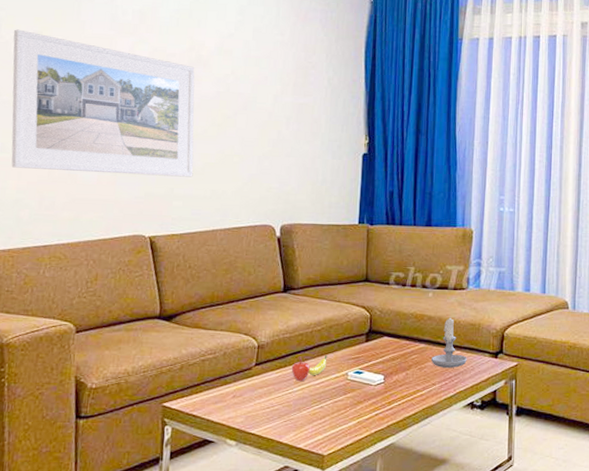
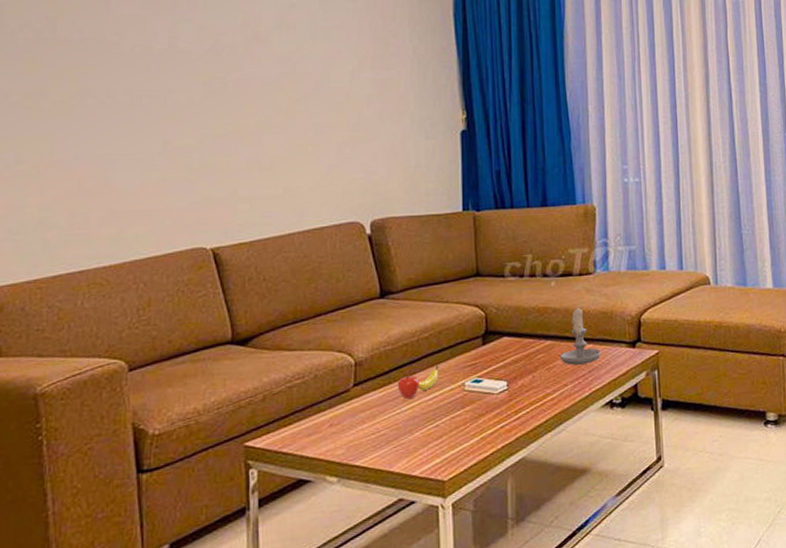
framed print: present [11,29,195,177] -> none [20,16,260,182]

